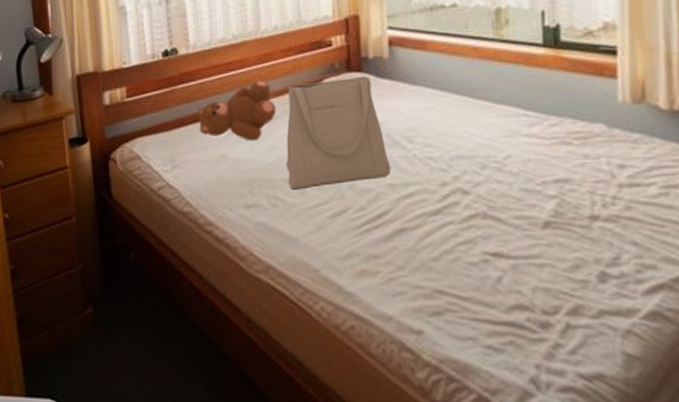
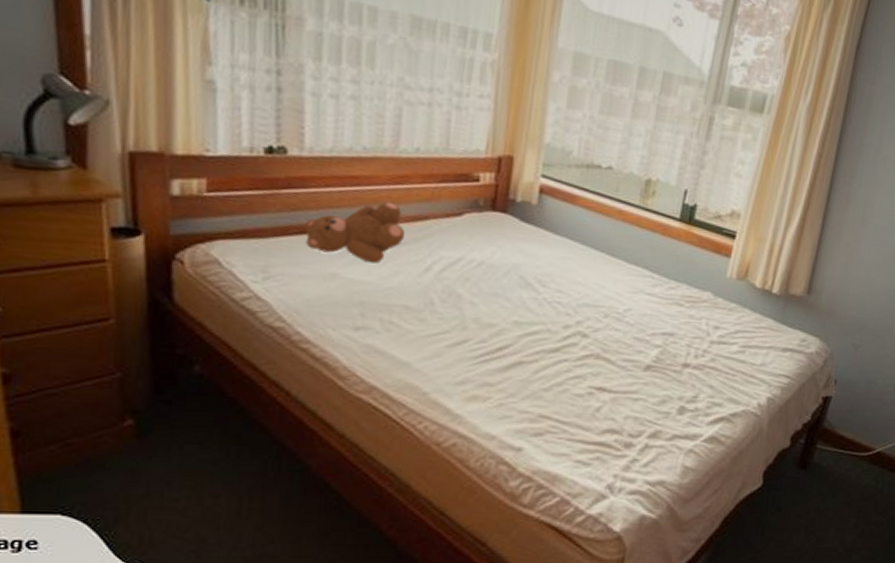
tote bag: present [286,77,391,190] -> none [408,212,520,318]

